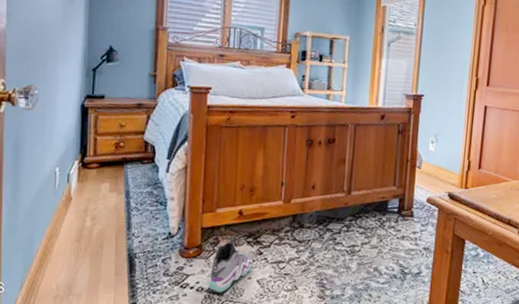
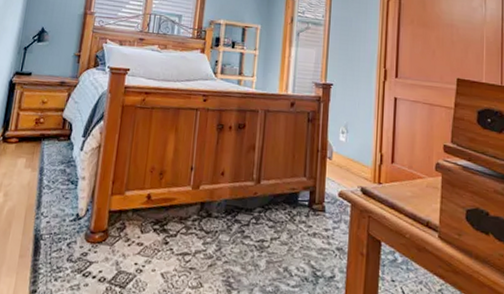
sneaker: present [209,236,253,292] -> none [111,221,159,285]

